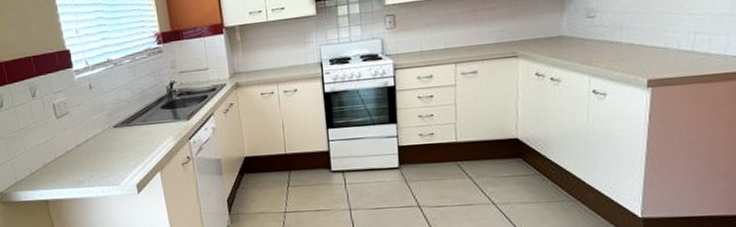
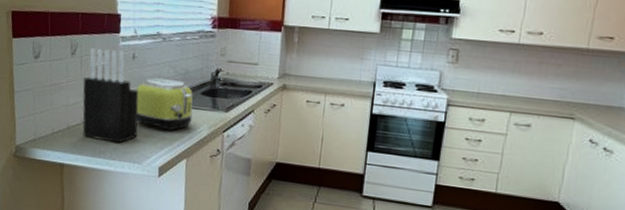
knife block: none [48,83,110,172] -> present [82,47,139,144]
toaster: none [99,100,158,149] -> present [136,78,194,131]

